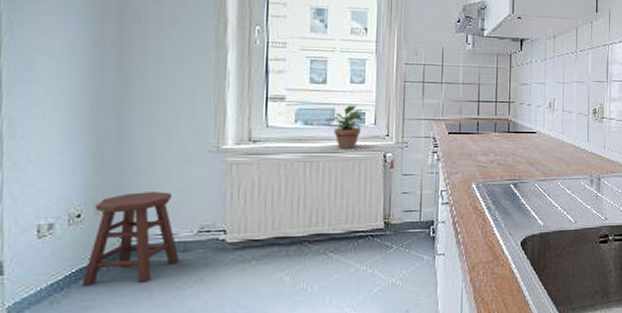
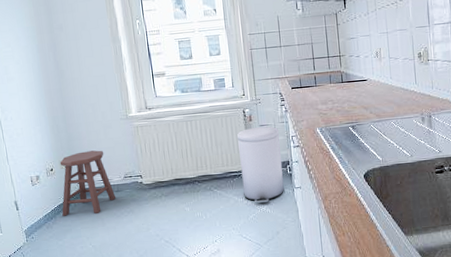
potted plant: present [325,105,363,149] -> none [196,73,223,109]
pedal bin: none [369,176,425,273] -> present [237,126,284,203]

